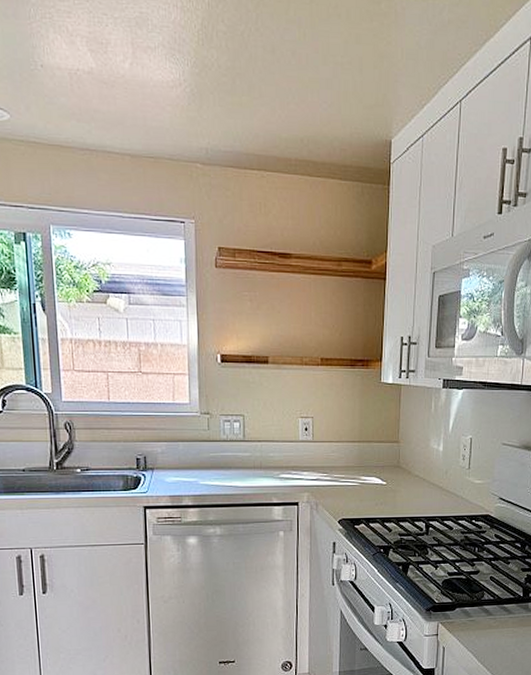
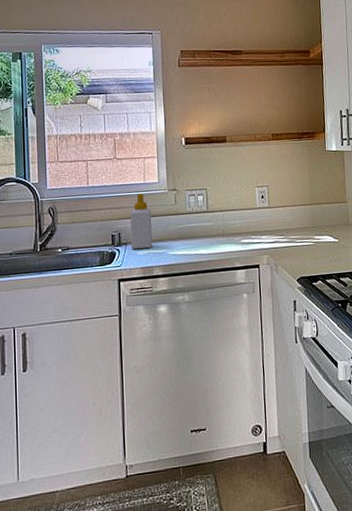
soap bottle: none [157,414,182,476] -> present [130,193,153,250]

